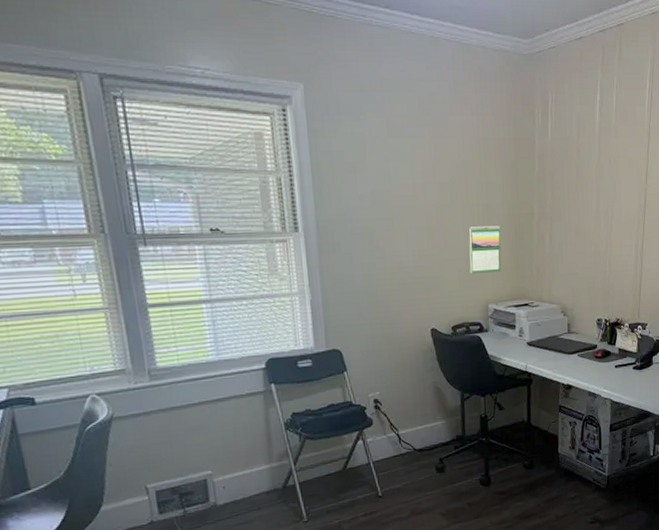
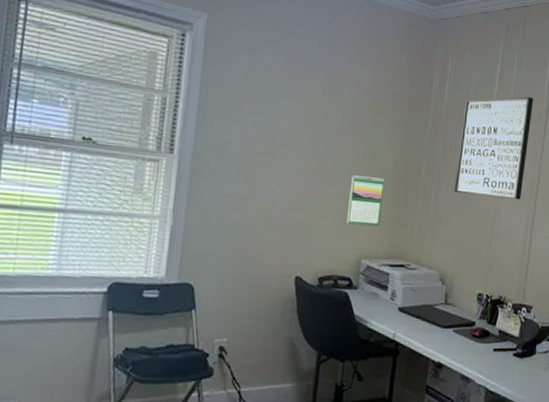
wall art: none [566,122,635,229] -> present [454,96,534,200]

